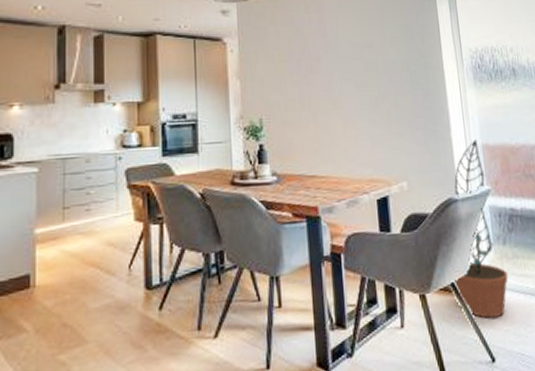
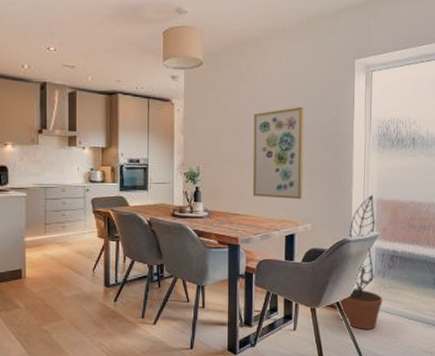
wall art: none [324,39,393,152] -> present [252,107,304,199]

